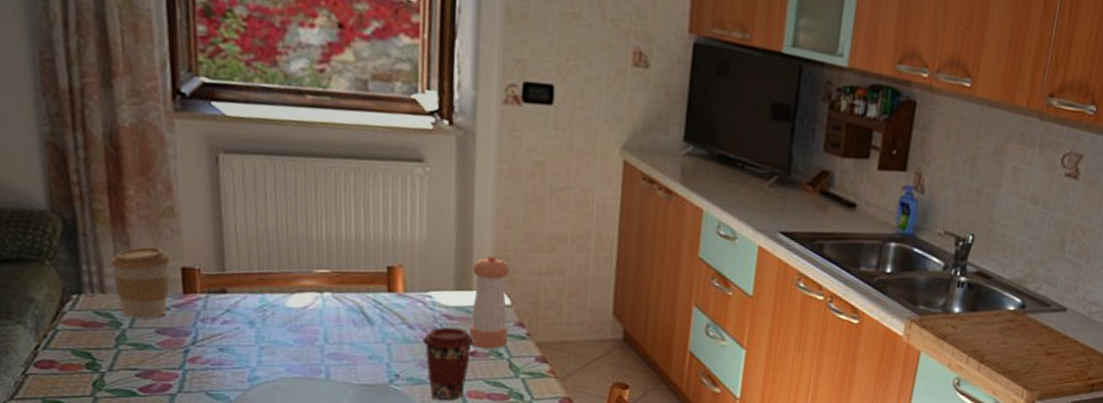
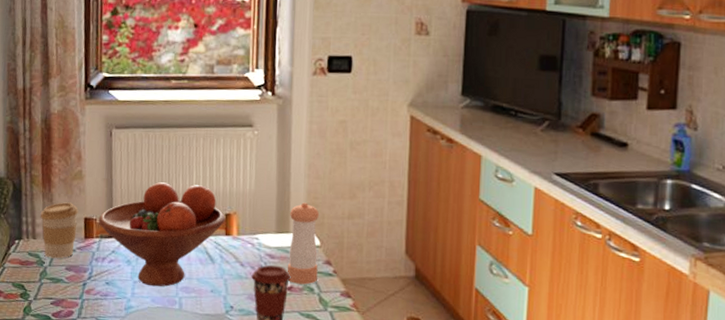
fruit bowl: none [203,225,388,354] -> present [98,182,226,287]

